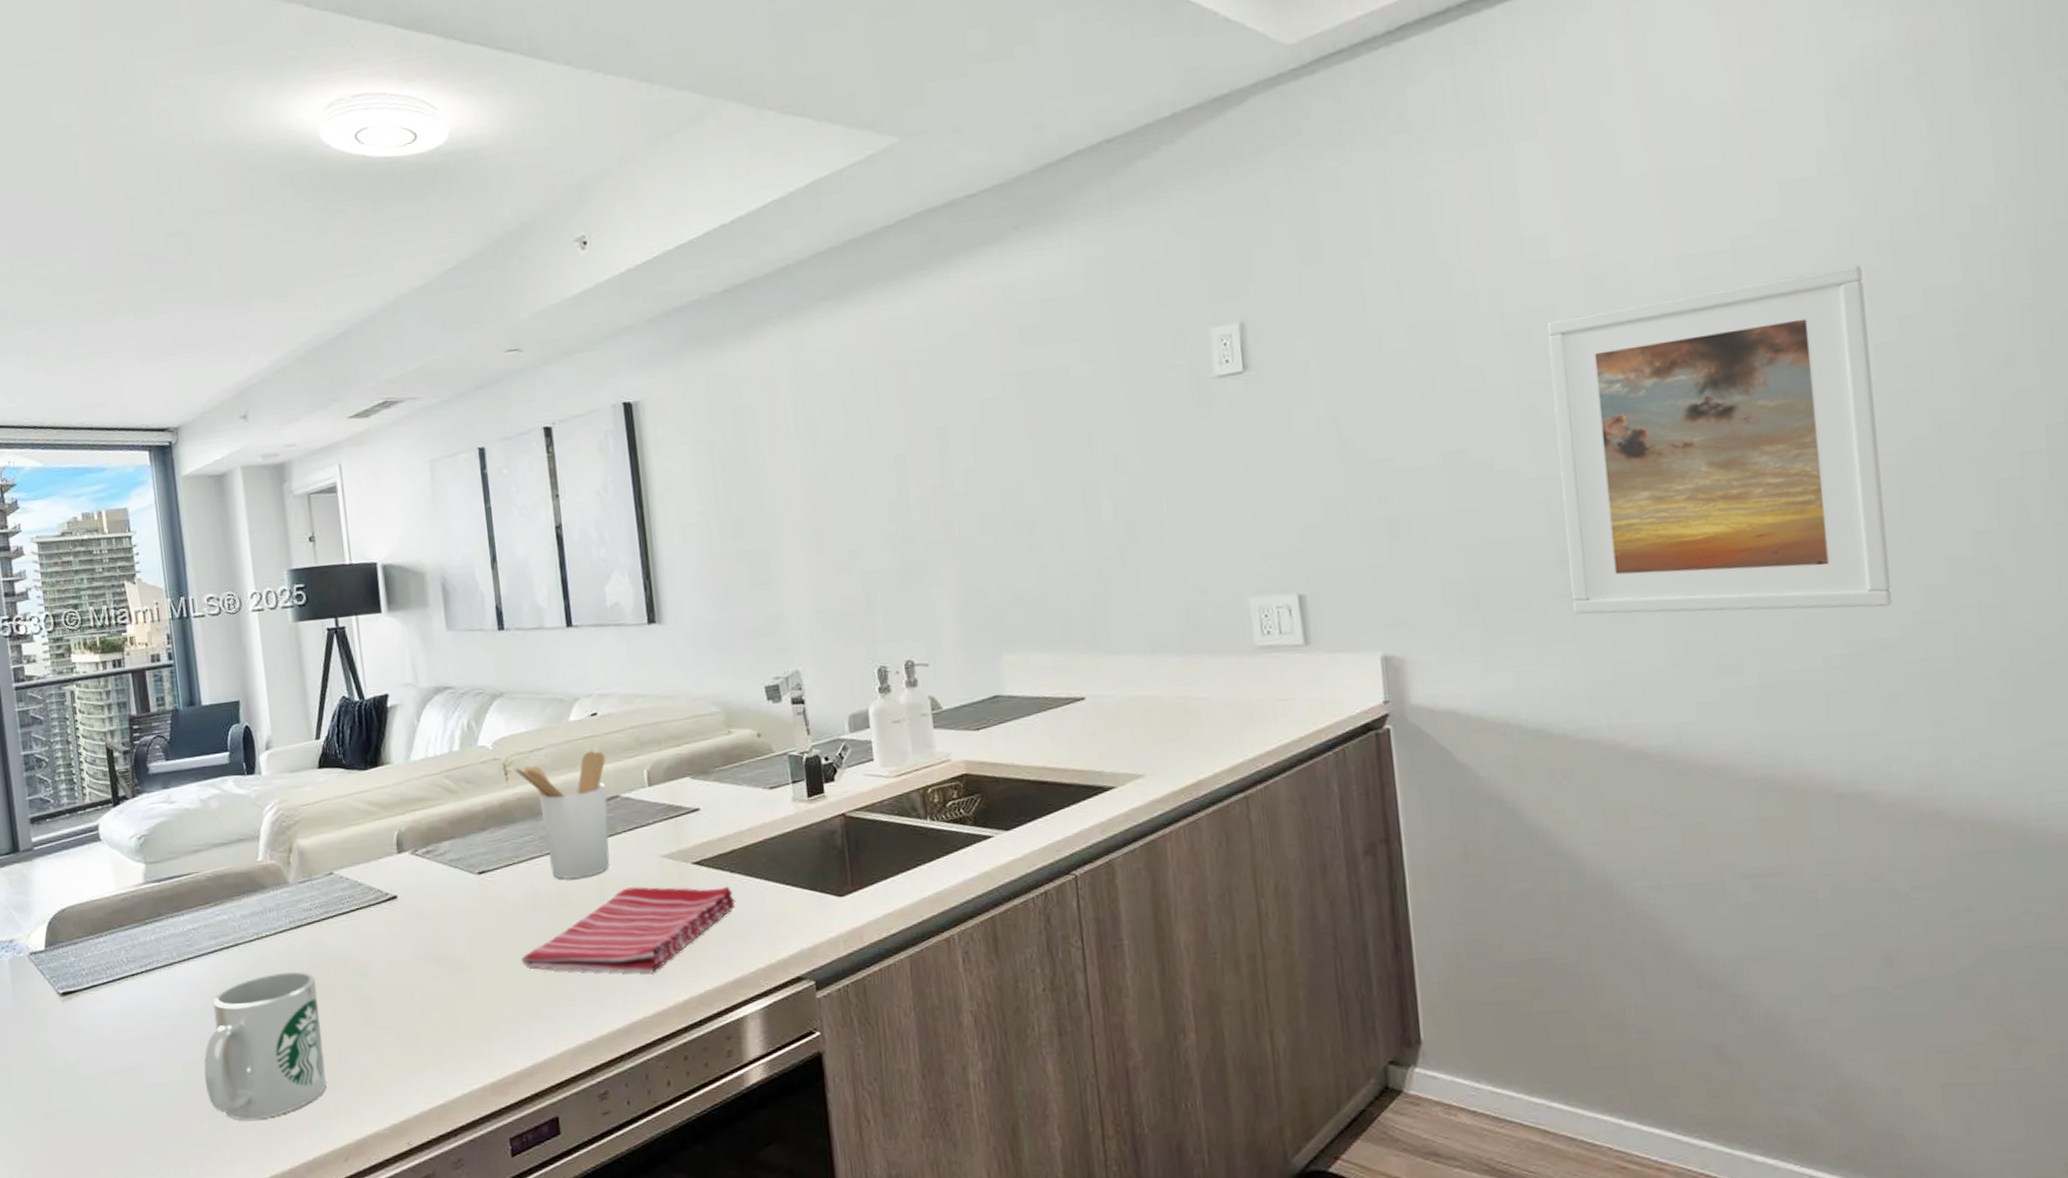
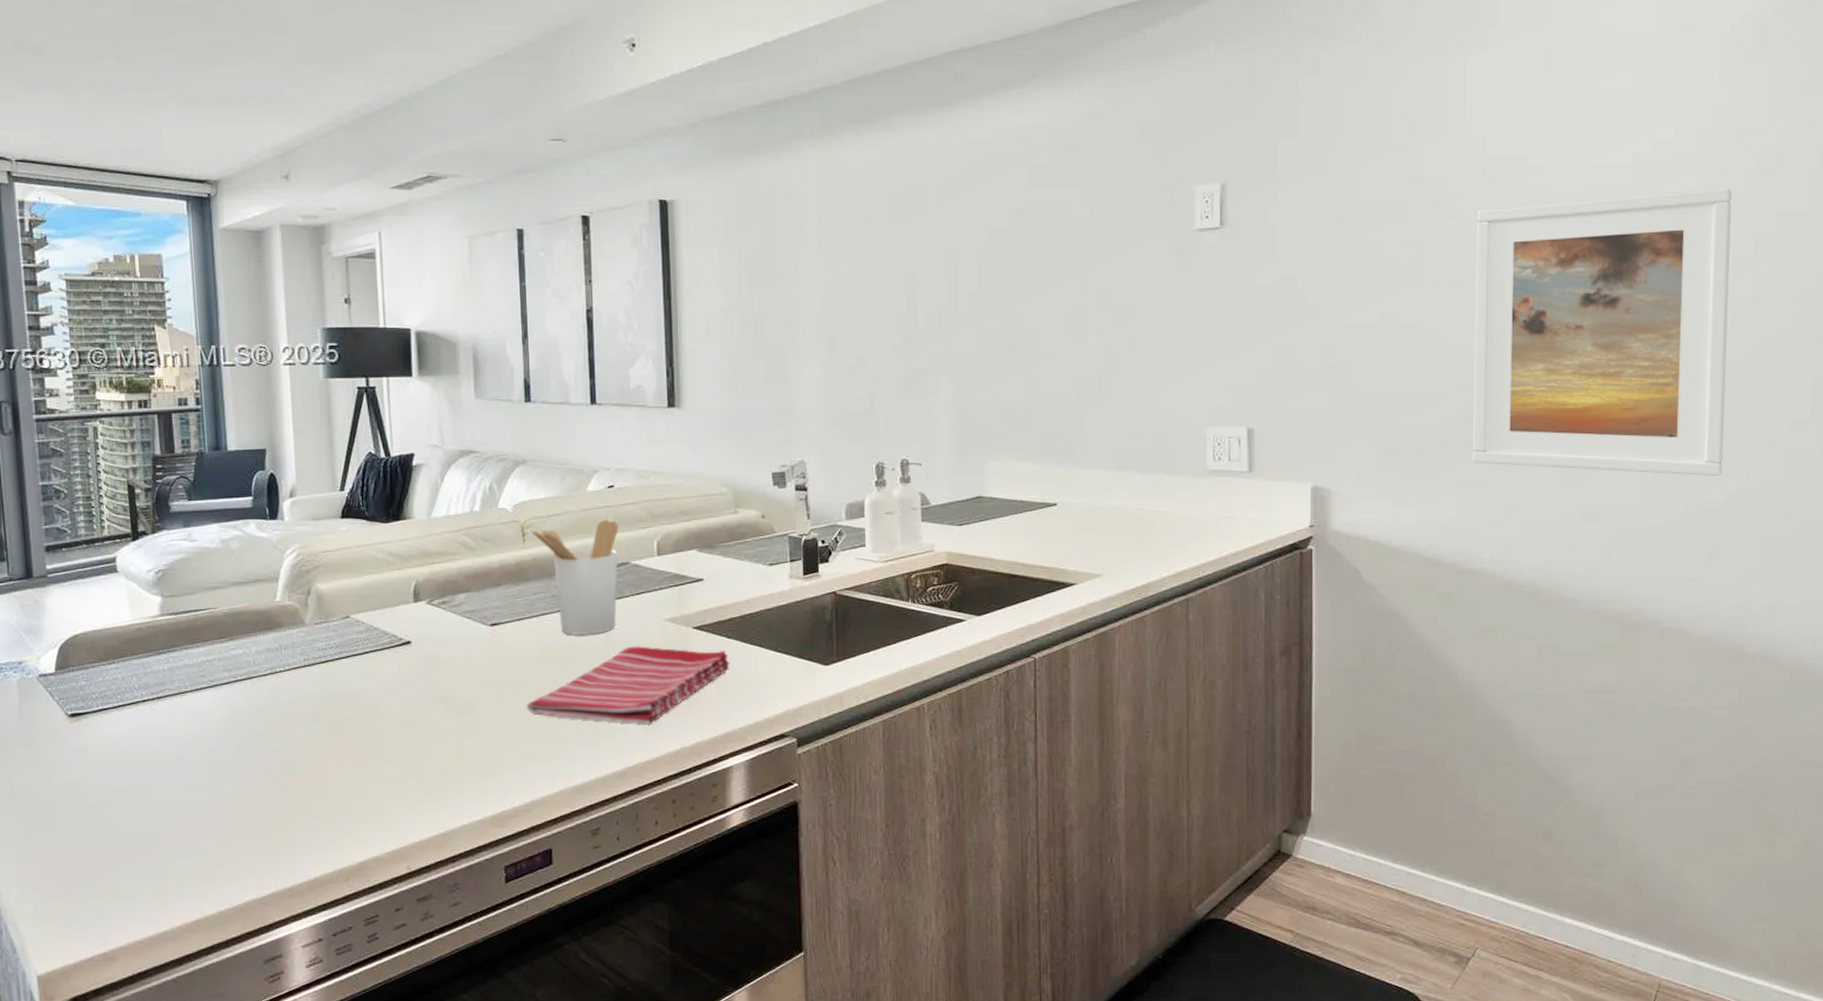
mug: present [204,972,327,1120] -> none [211,706,331,841]

